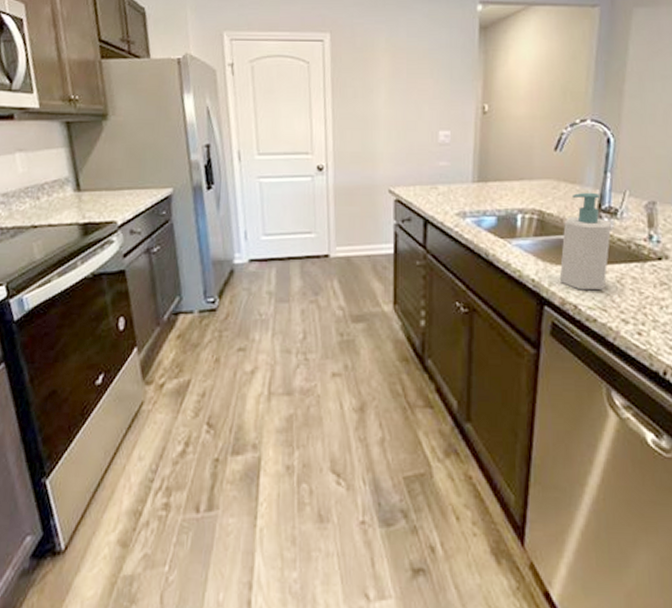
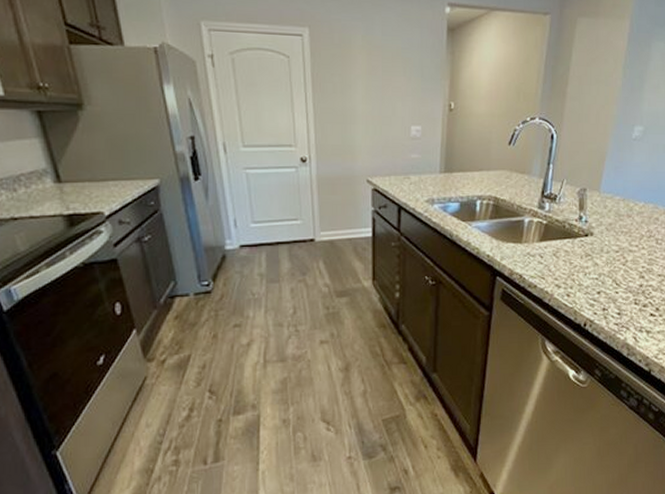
soap bottle: present [559,192,612,291] -> none [509,181,552,263]

